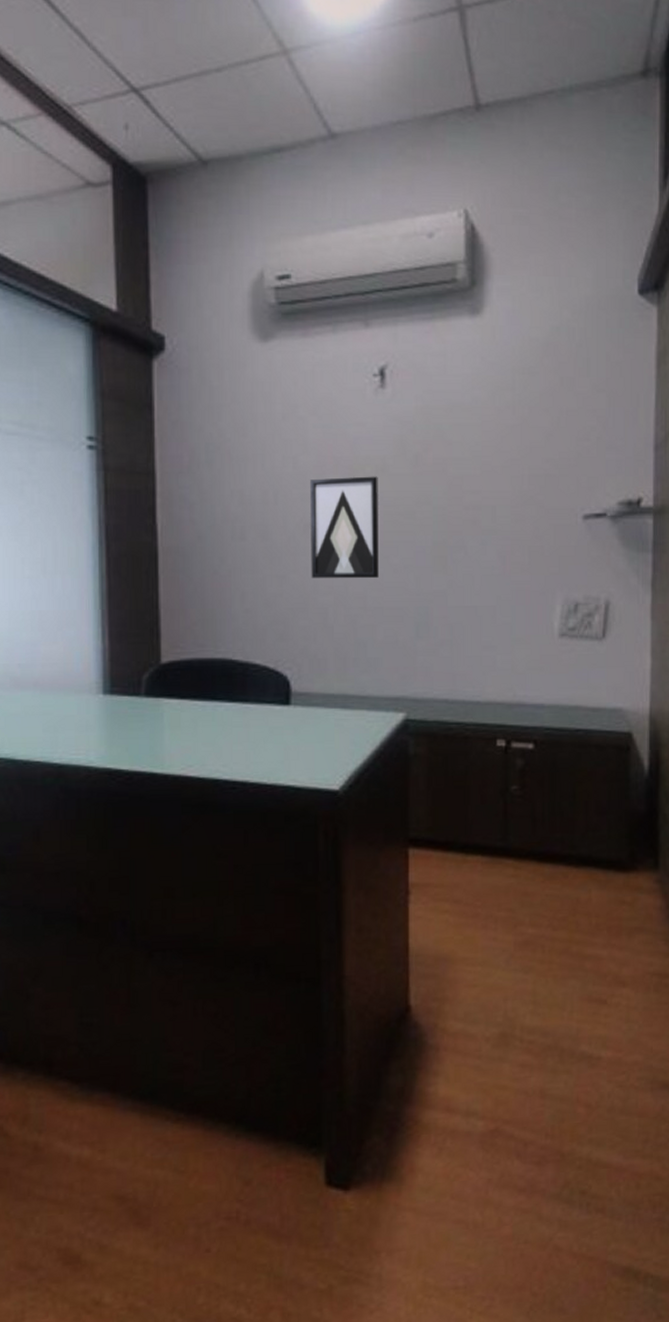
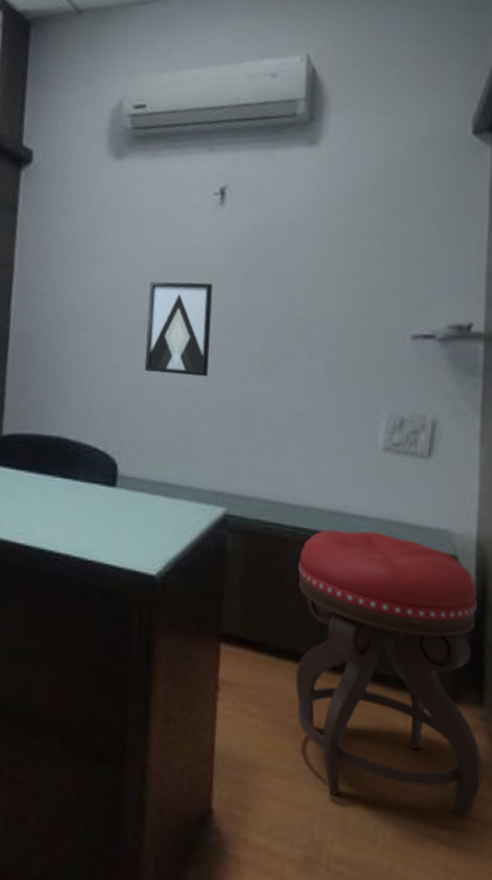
stool: none [481,718,658,974] -> present [296,529,483,820]

